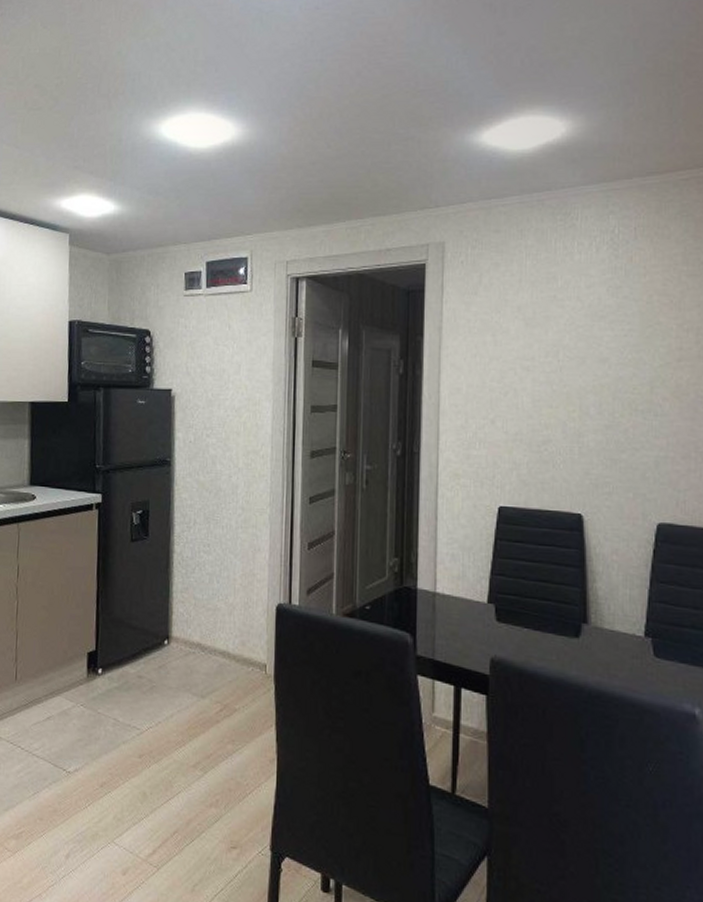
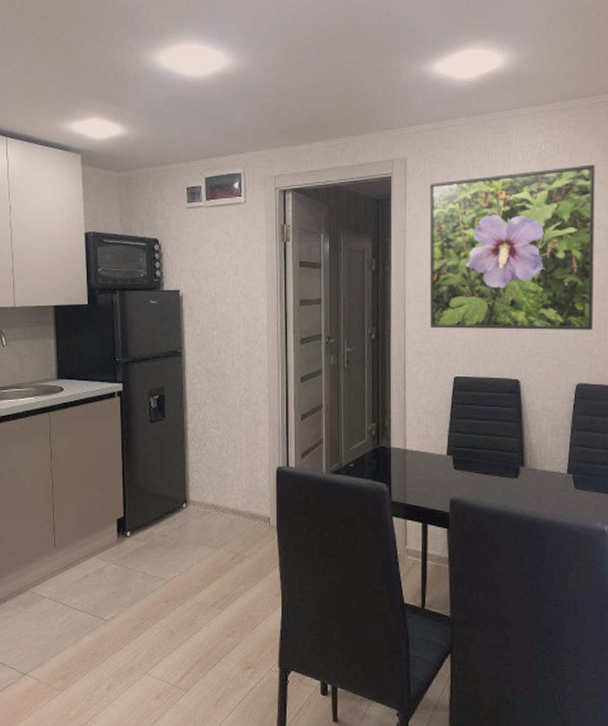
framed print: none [469,253,683,457] -> present [429,164,595,330]

